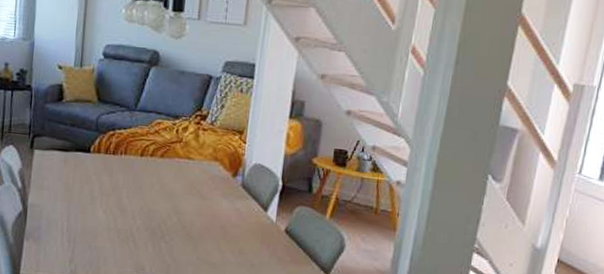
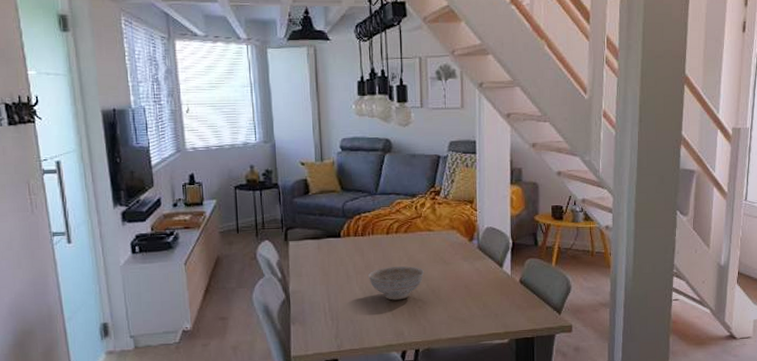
decorative bowl: none [114,192,177,232] -> present [368,266,424,300]

